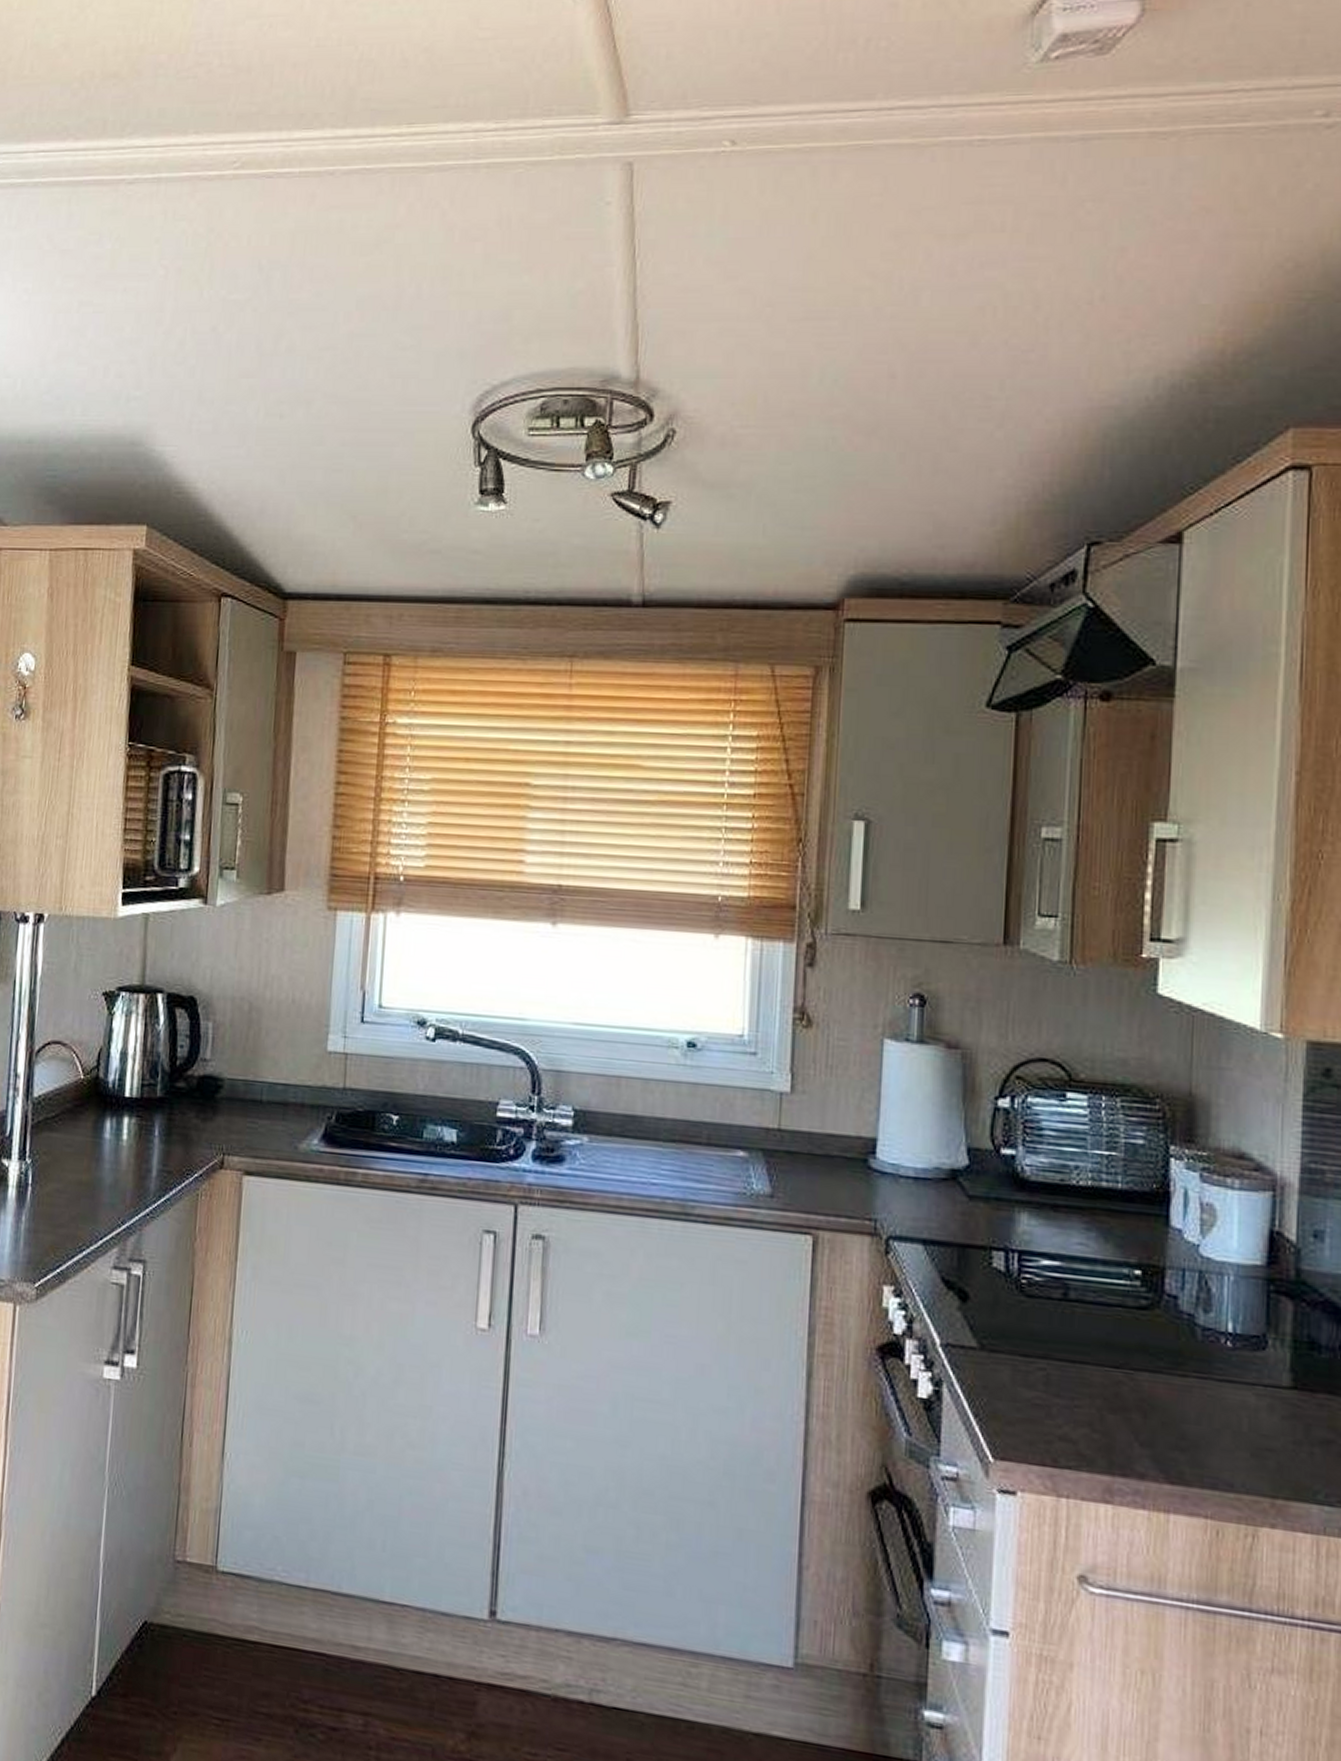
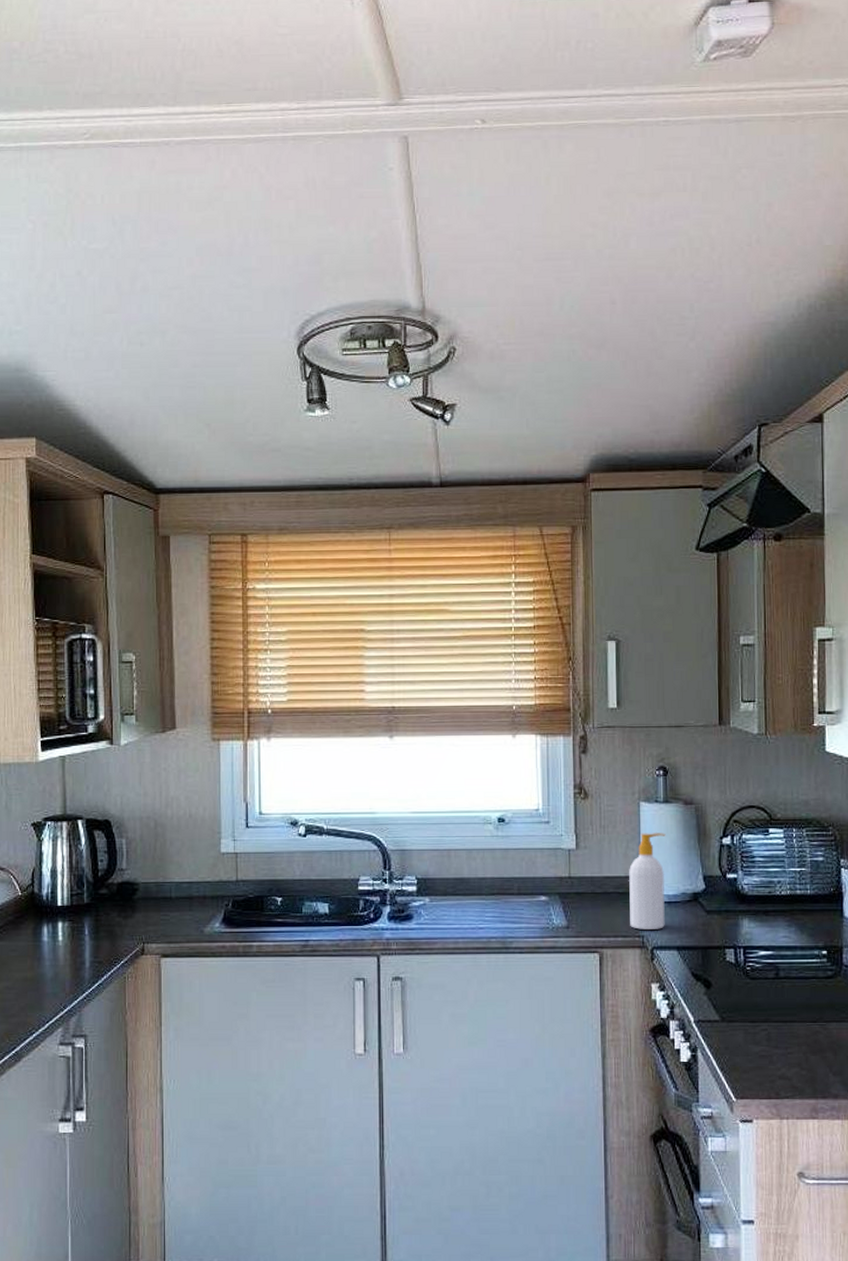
soap bottle: none [858,1080,917,1213] -> present [628,833,666,930]

